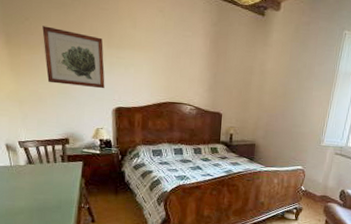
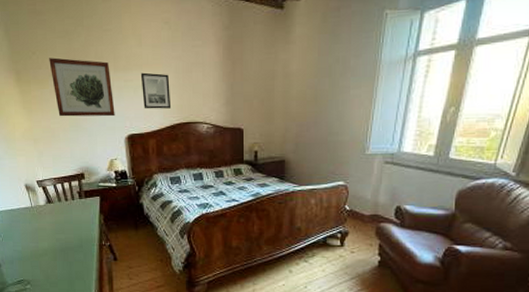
wall art: none [132,52,160,88] -> present [140,72,172,109]

